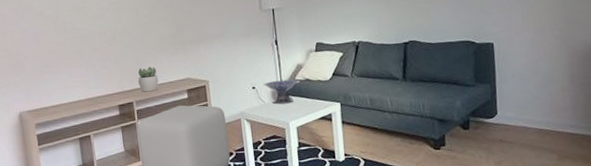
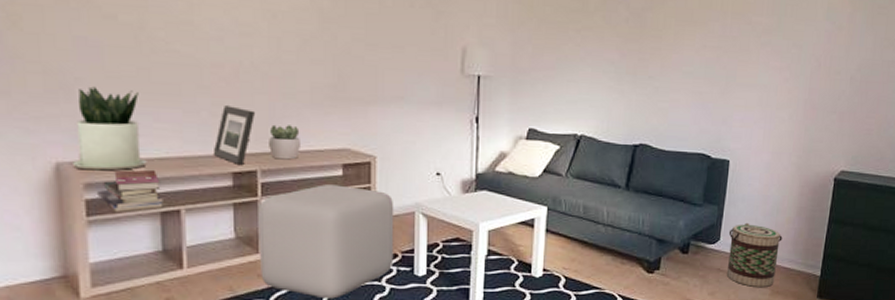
planter: none [27,59,68,115] -> present [71,86,147,171]
books: none [42,109,80,142] -> present [96,169,164,214]
picture frame: none [106,59,128,99] -> present [214,105,255,164]
decorative bowl: present [263,79,300,105] -> none [452,168,501,200]
basket: none [505,95,560,154] -> present [726,222,783,288]

